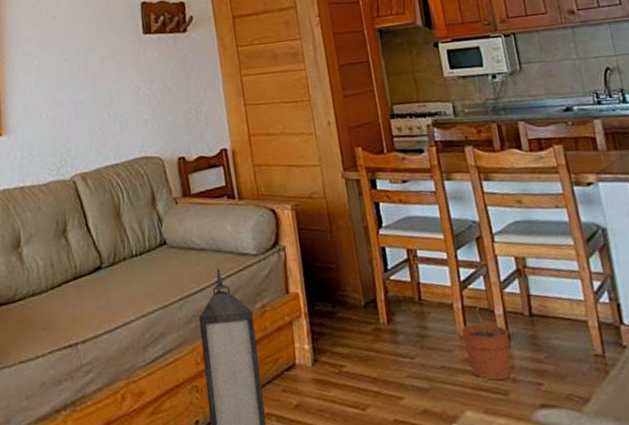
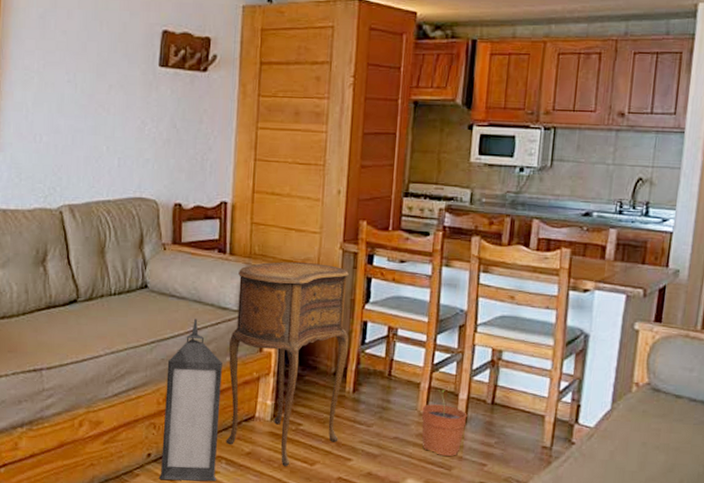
side table: none [250,195,385,416] -> present [226,262,349,467]

